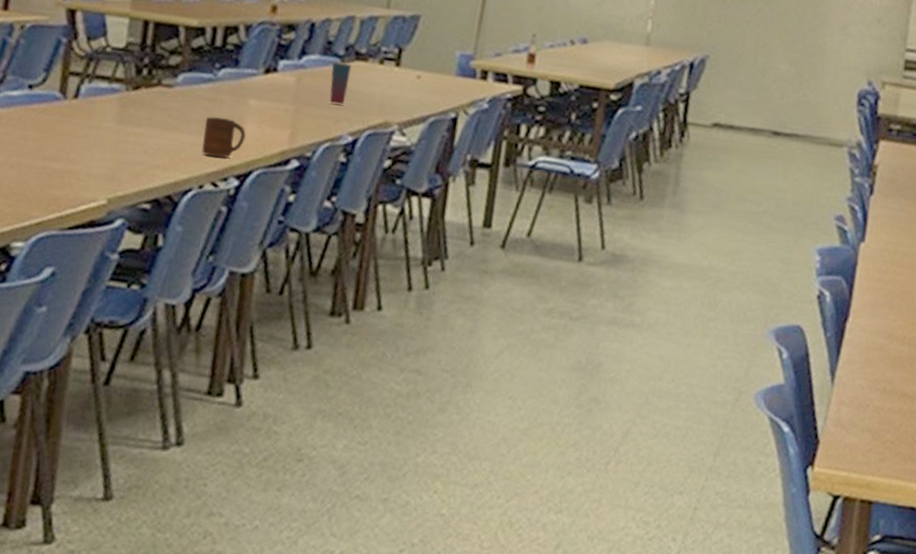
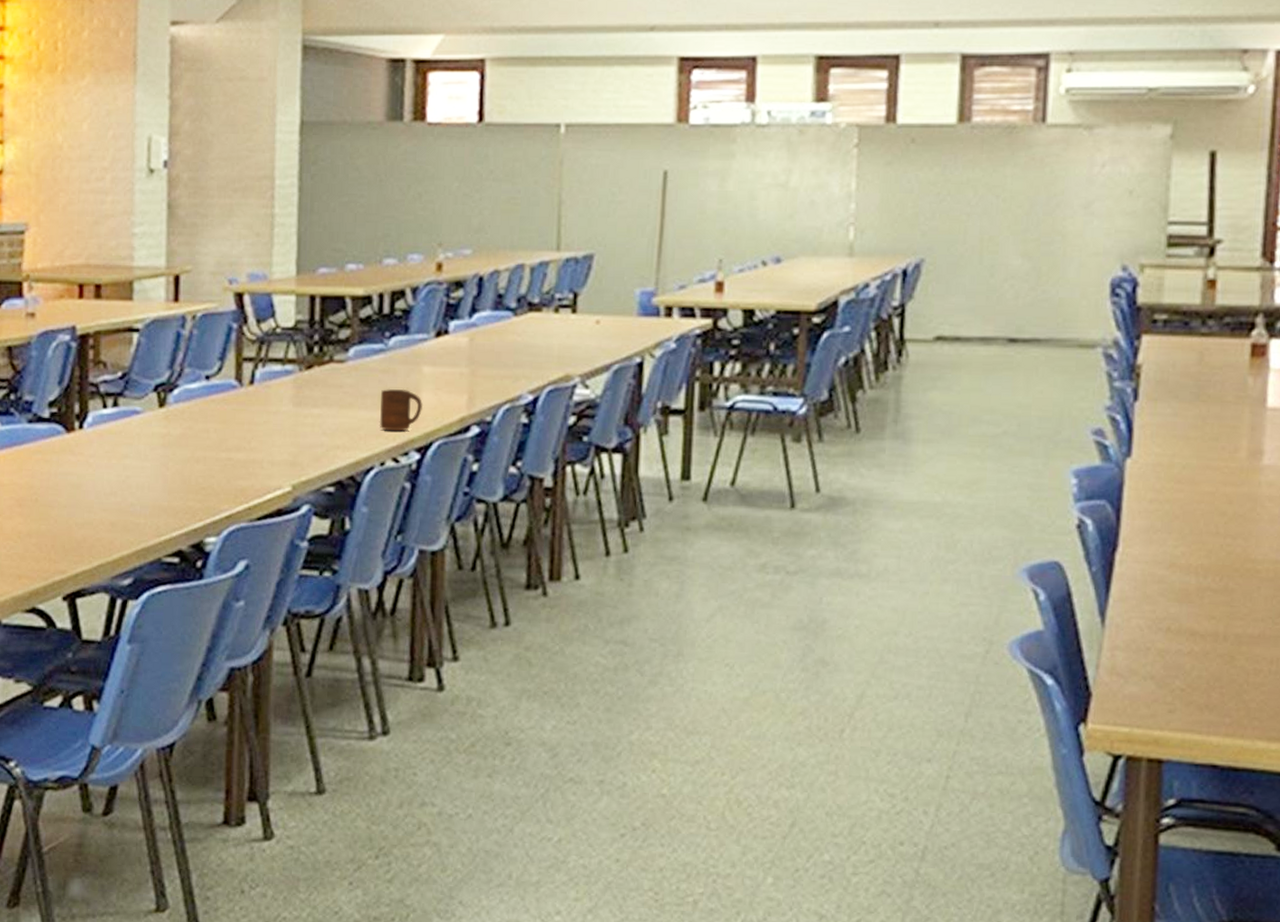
cup: present [329,62,352,105] -> none [504,316,526,362]

